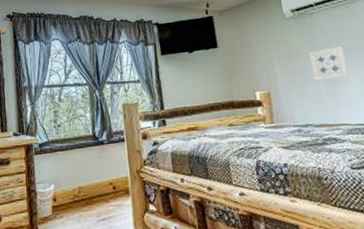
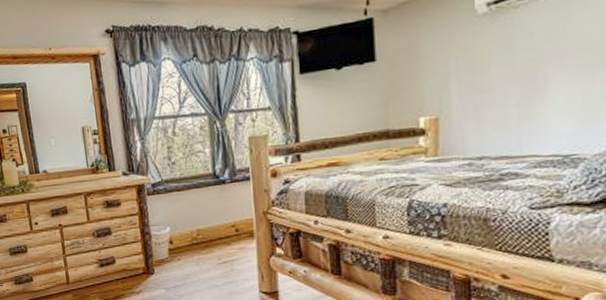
wall art: present [309,46,350,81] -> none [502,52,555,101]

